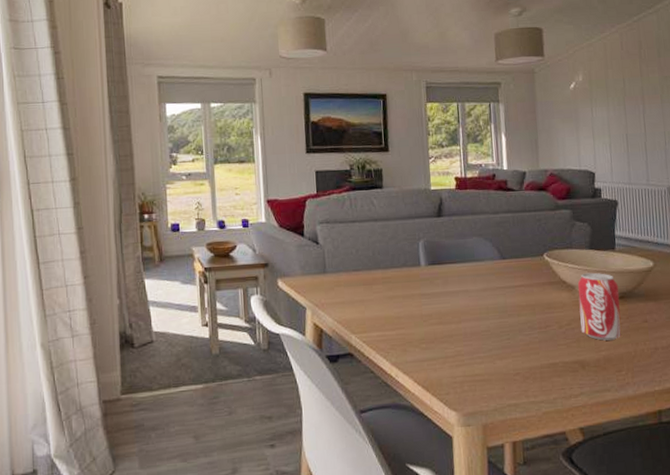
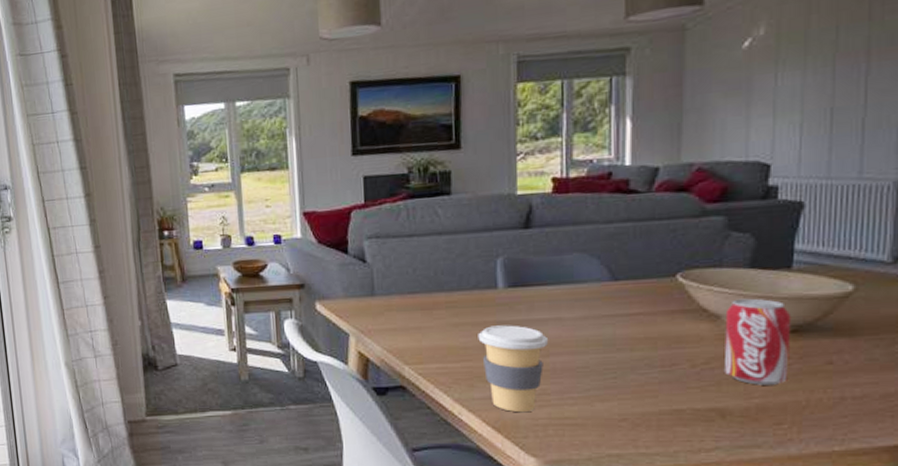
coffee cup: none [408,297,460,373] -> present [478,325,549,413]

